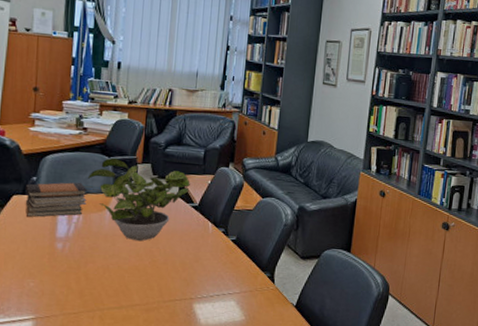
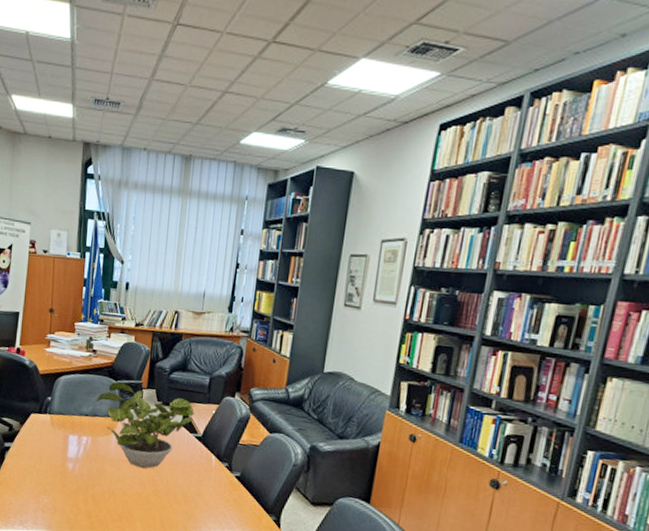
book stack: present [25,182,88,218] -> none [41,403,96,437]

